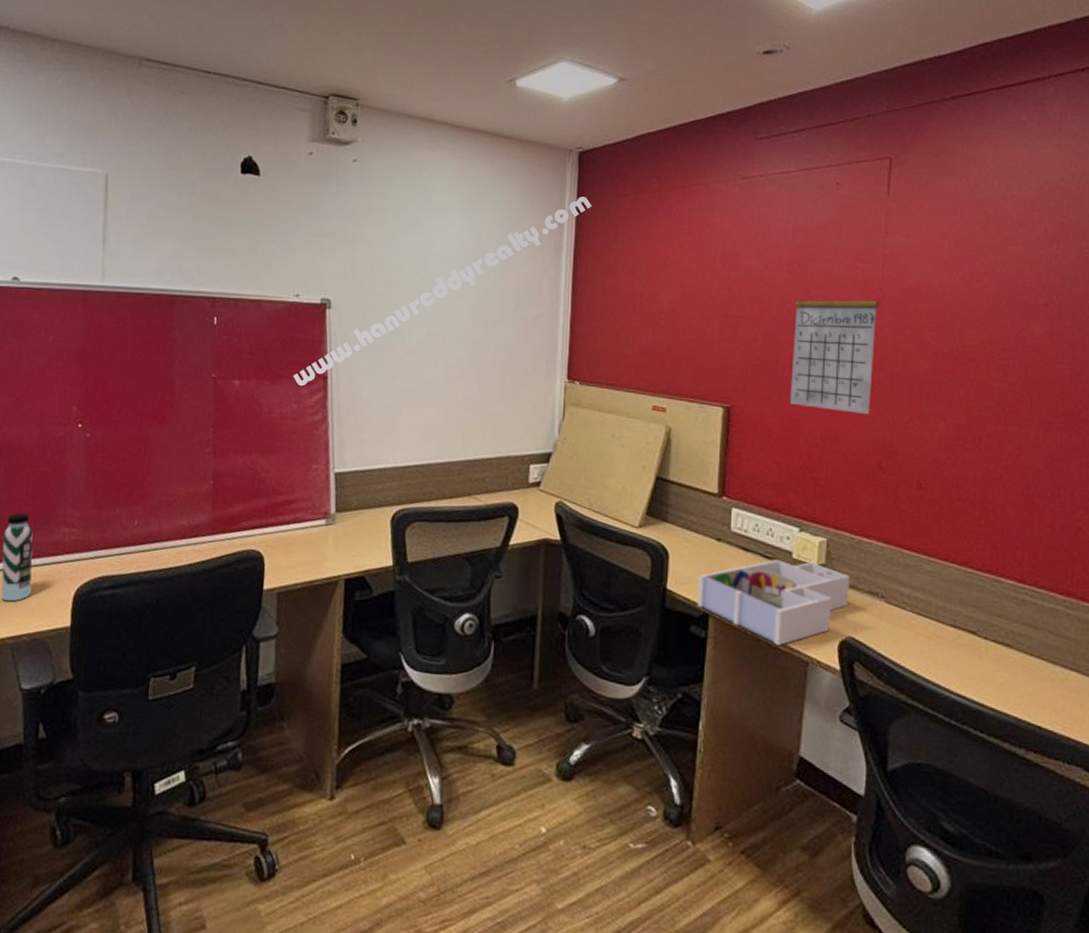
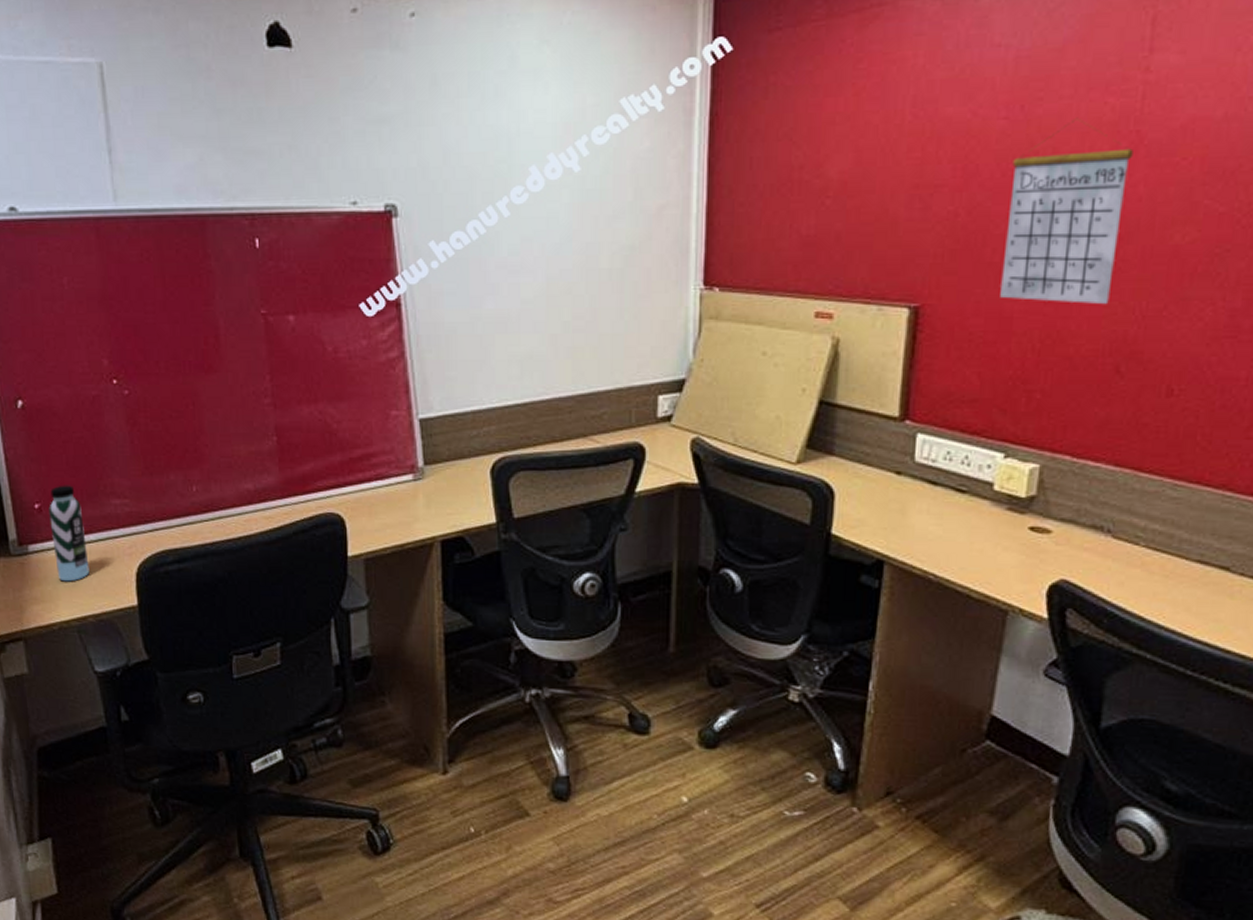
desk organizer: present [697,560,849,645] -> none [869,493,1067,593]

